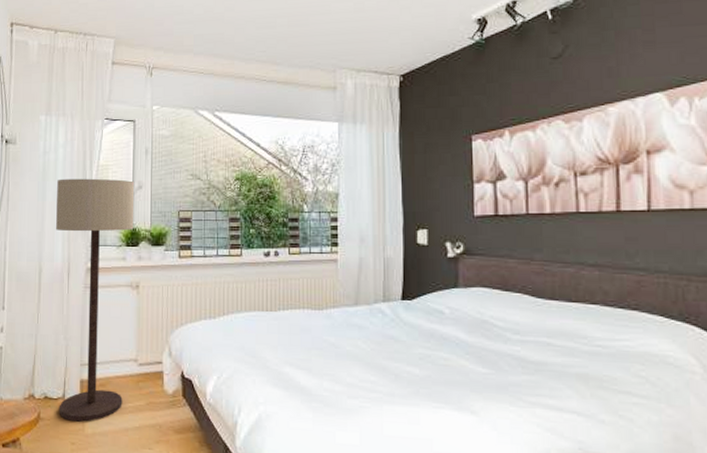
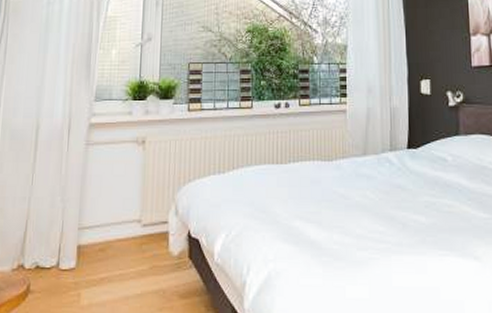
floor lamp: present [56,178,135,422] -> none [51,30,144,292]

